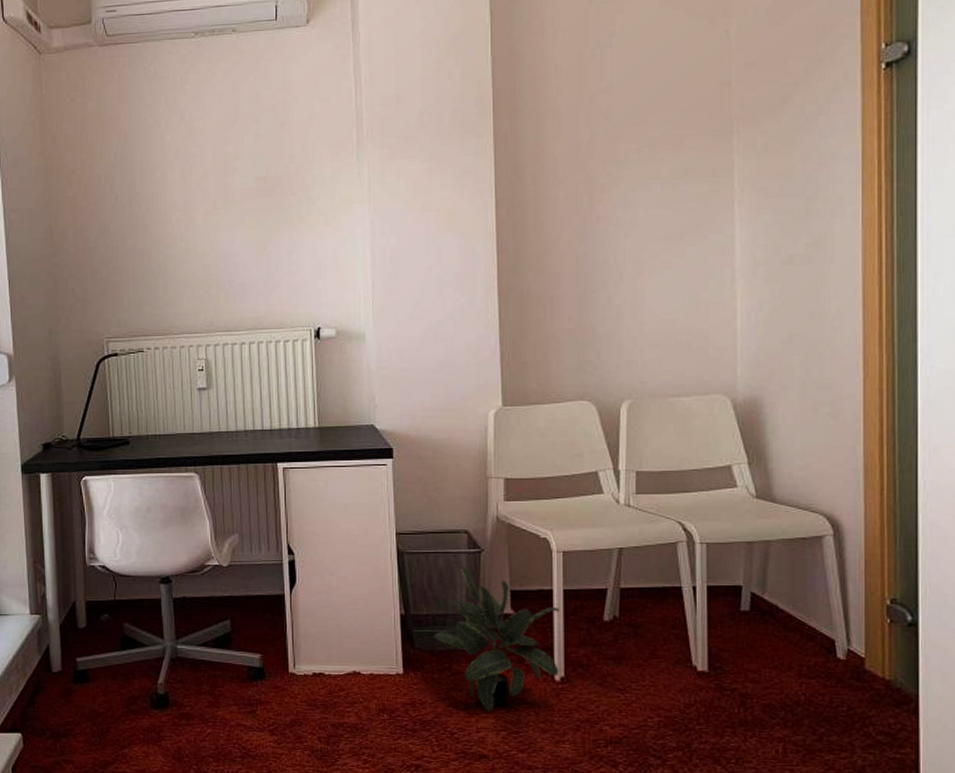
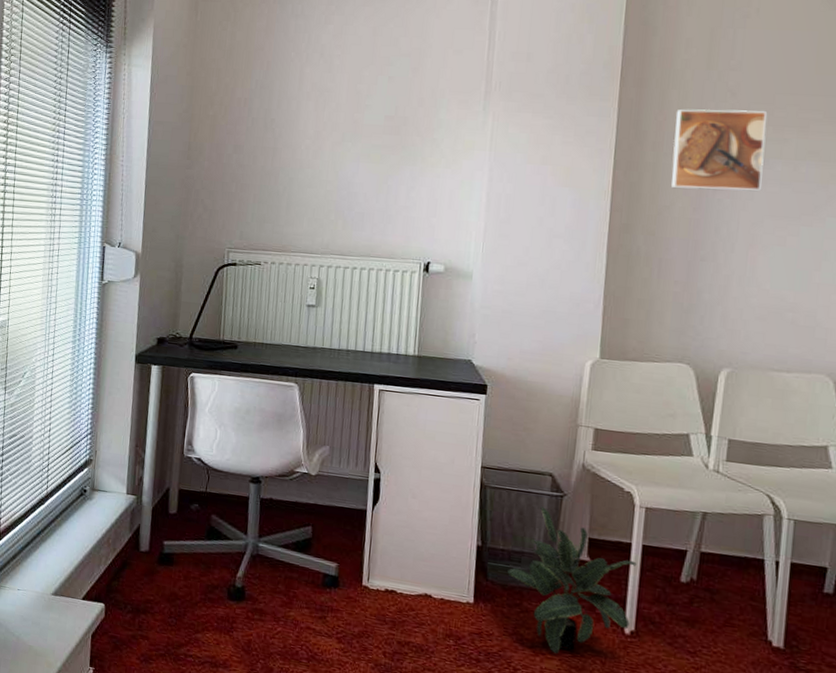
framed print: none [552,132,643,222] -> present [671,109,767,192]

